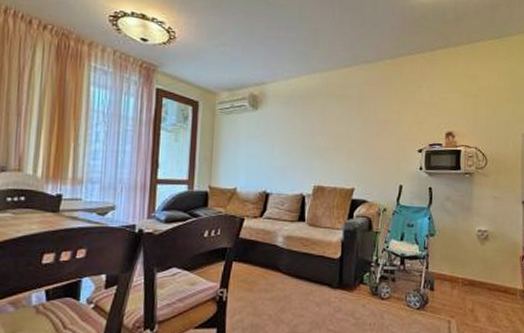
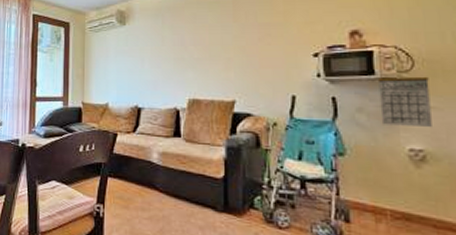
calendar: none [461,172,495,214] -> present [378,76,432,128]

